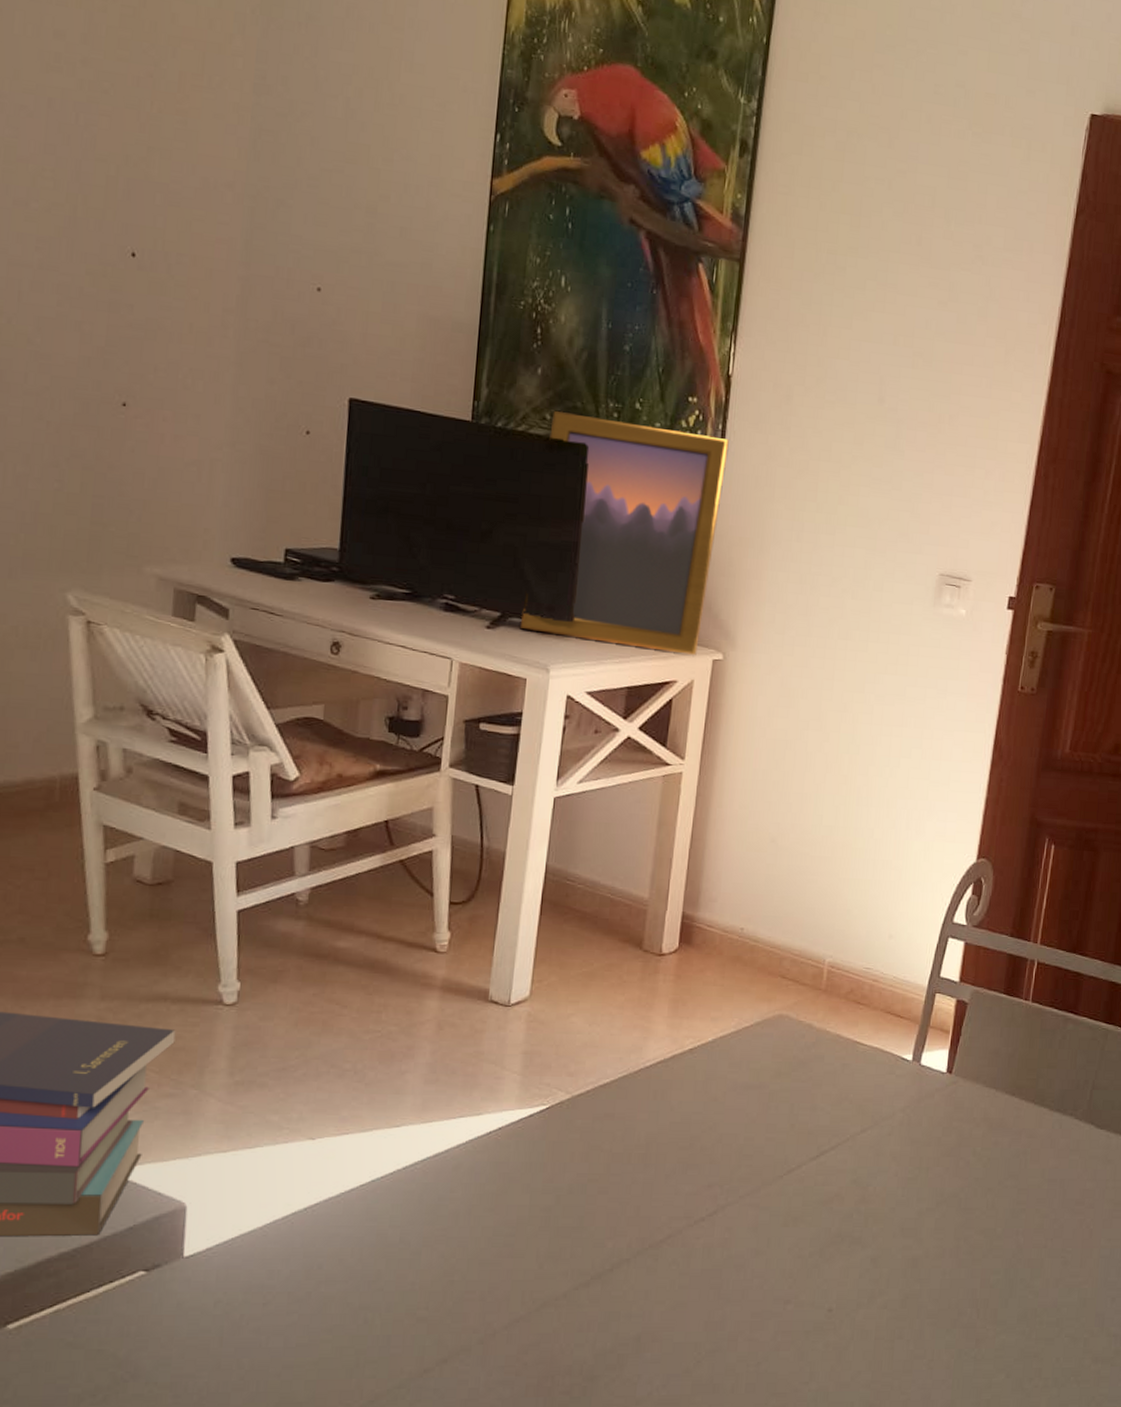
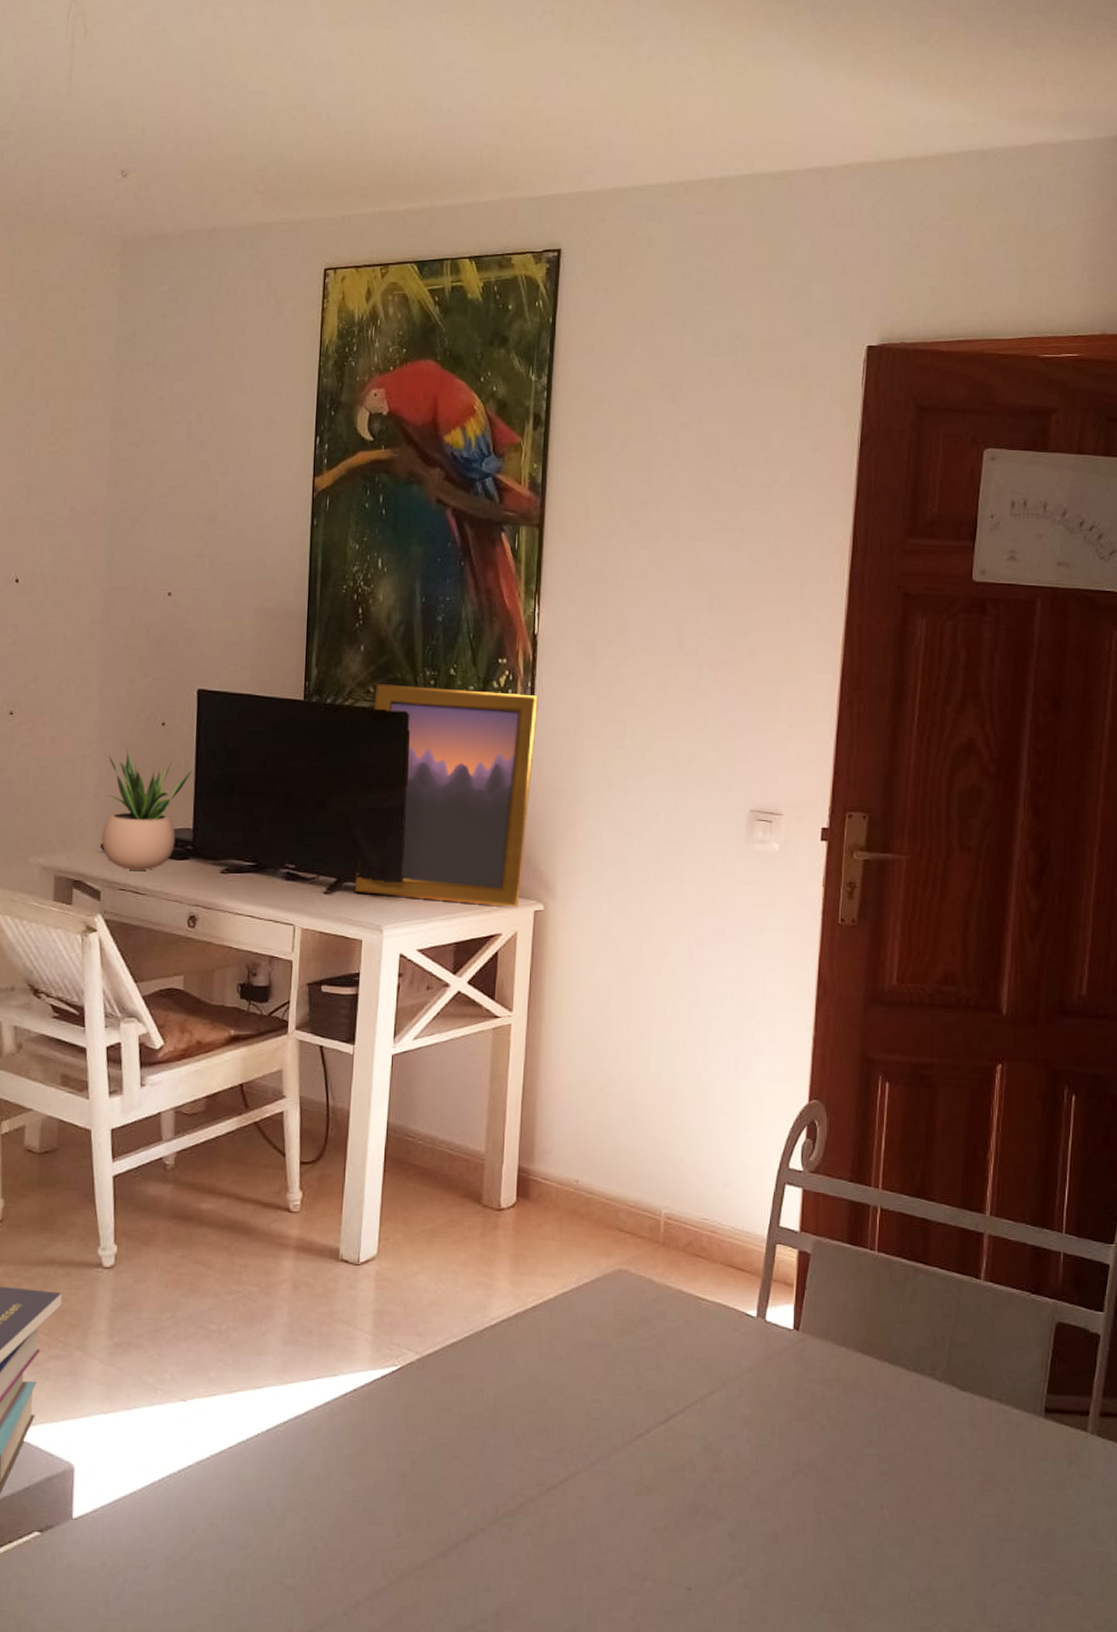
potted plant: none [231,456,339,590] -> present [101,749,192,870]

